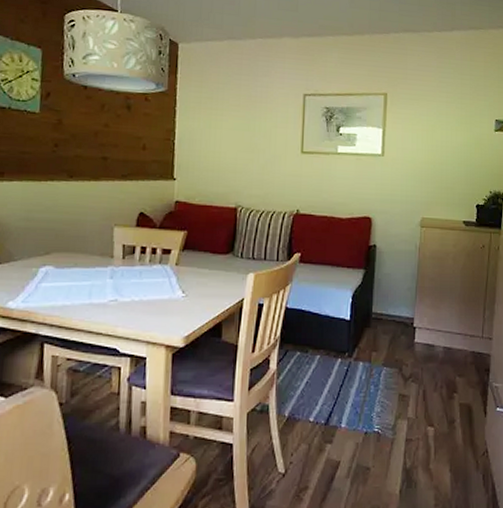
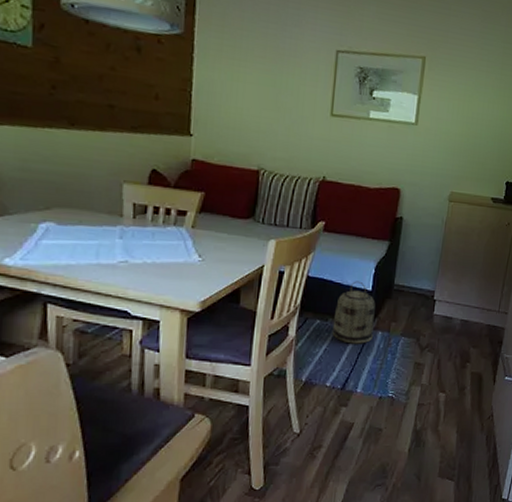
basket: none [313,310,355,376] -> present [332,281,376,344]

